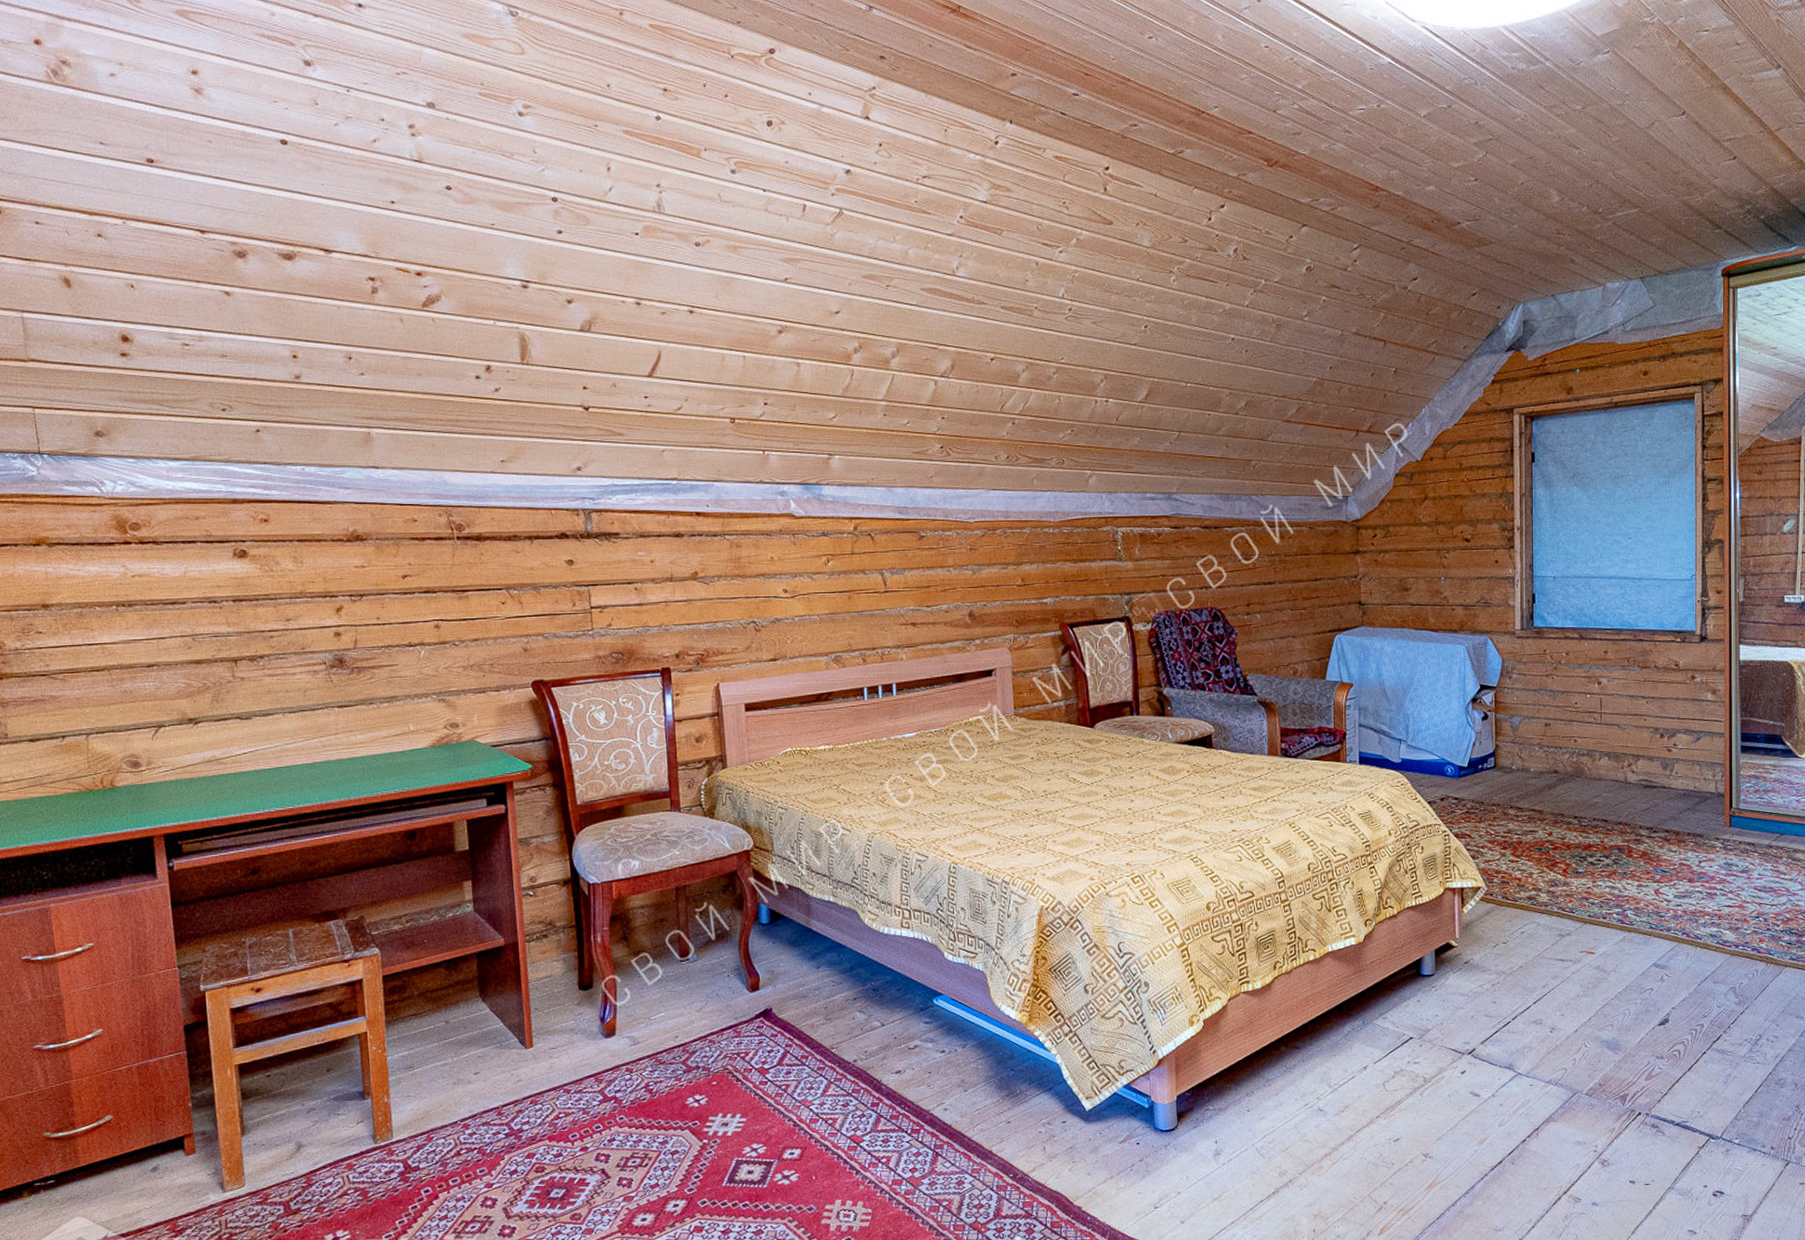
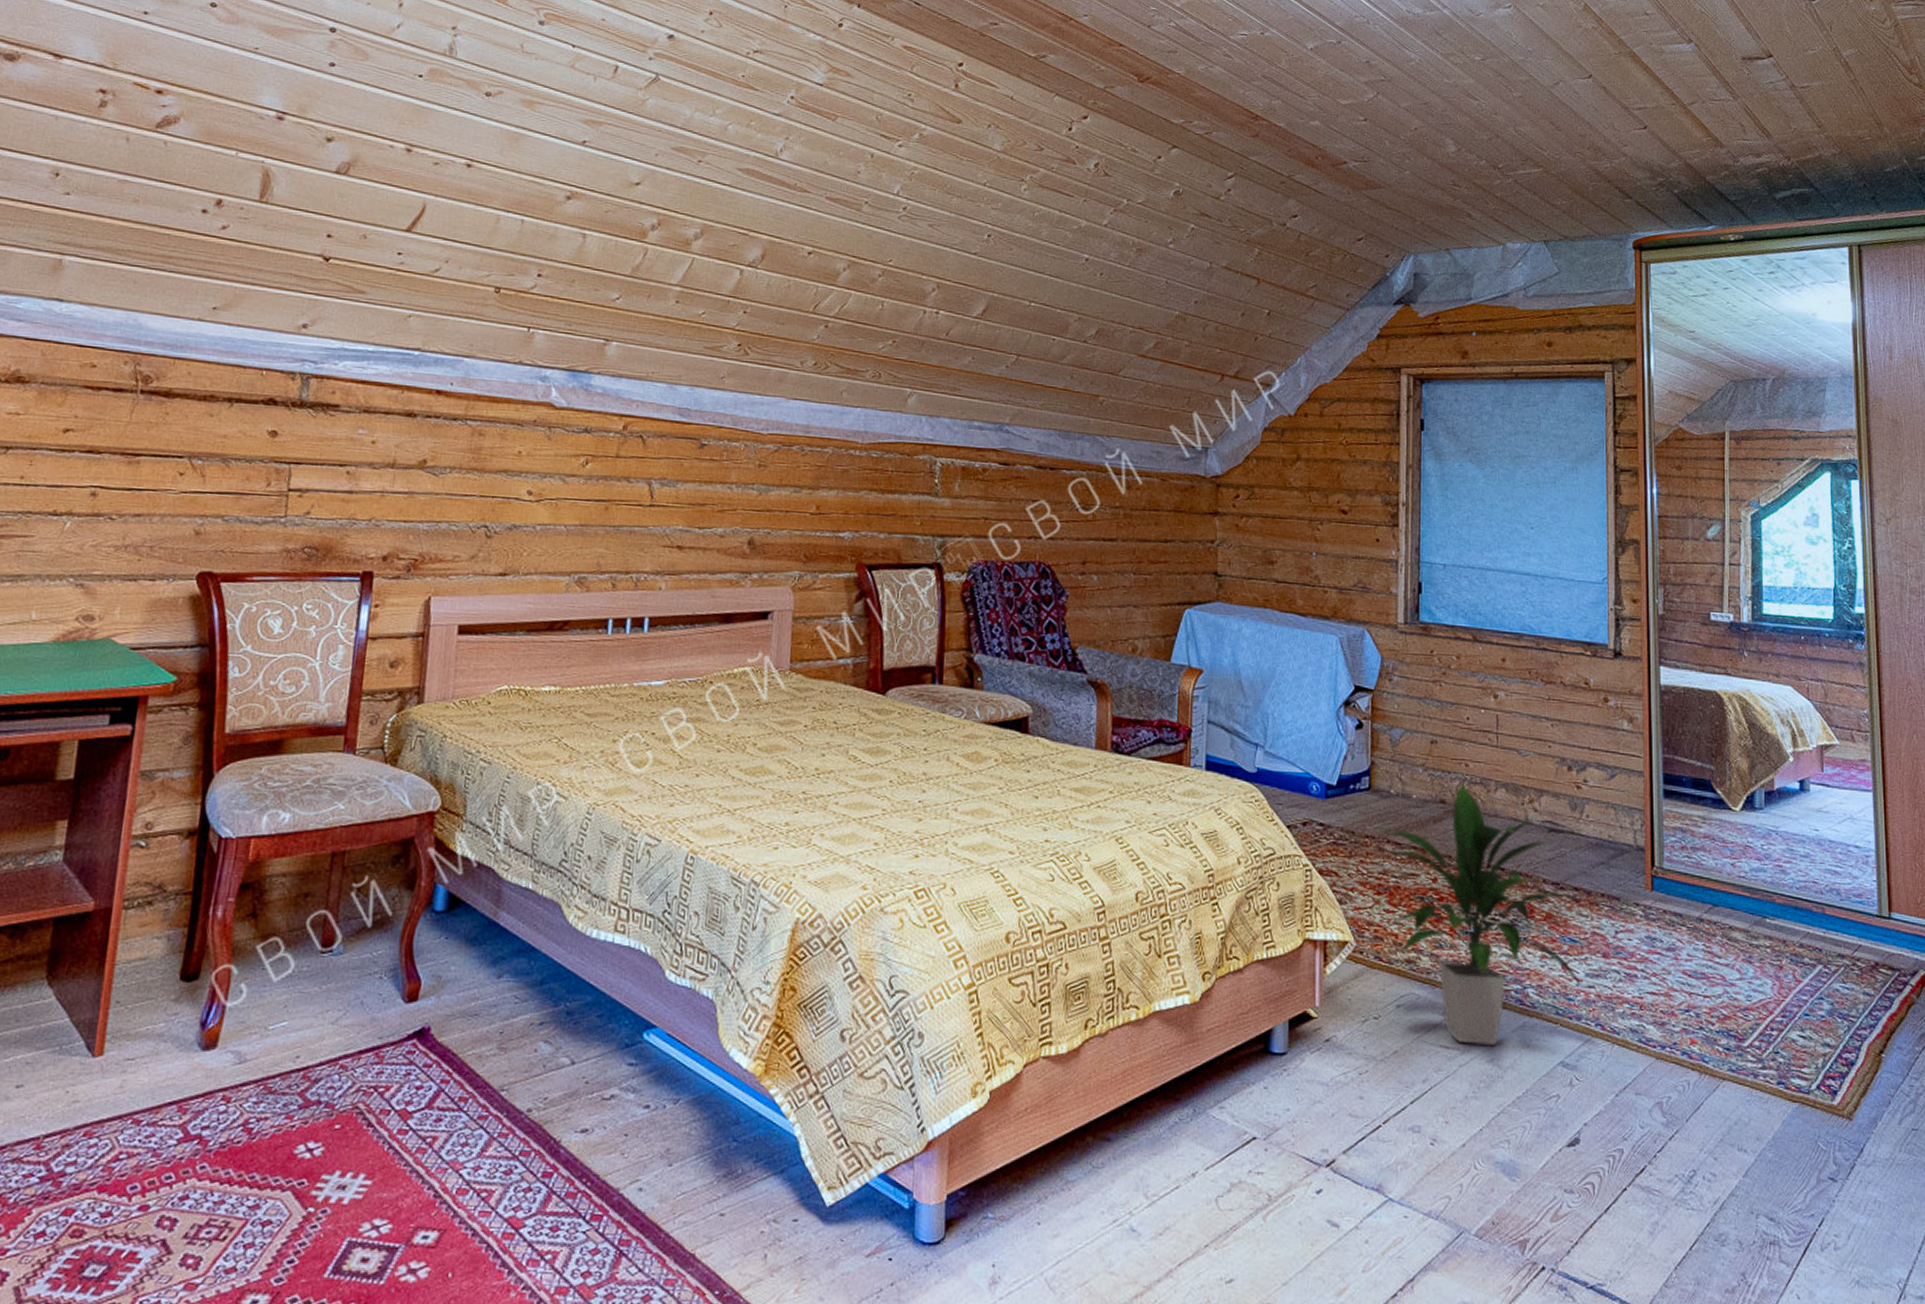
indoor plant: none [1503,754,1673,957] -> present [1379,781,1584,1047]

